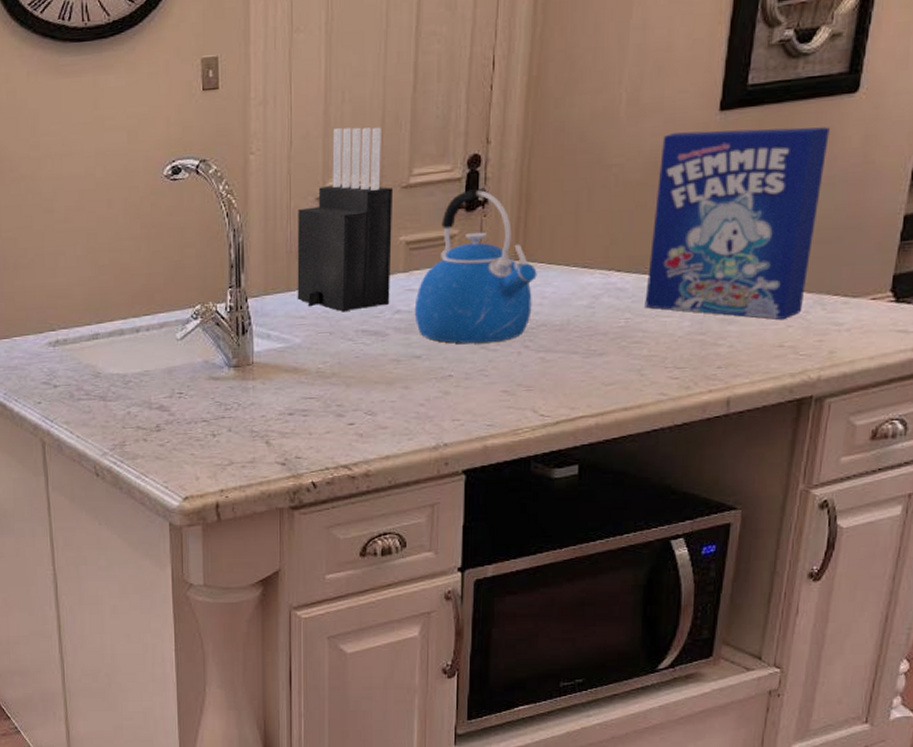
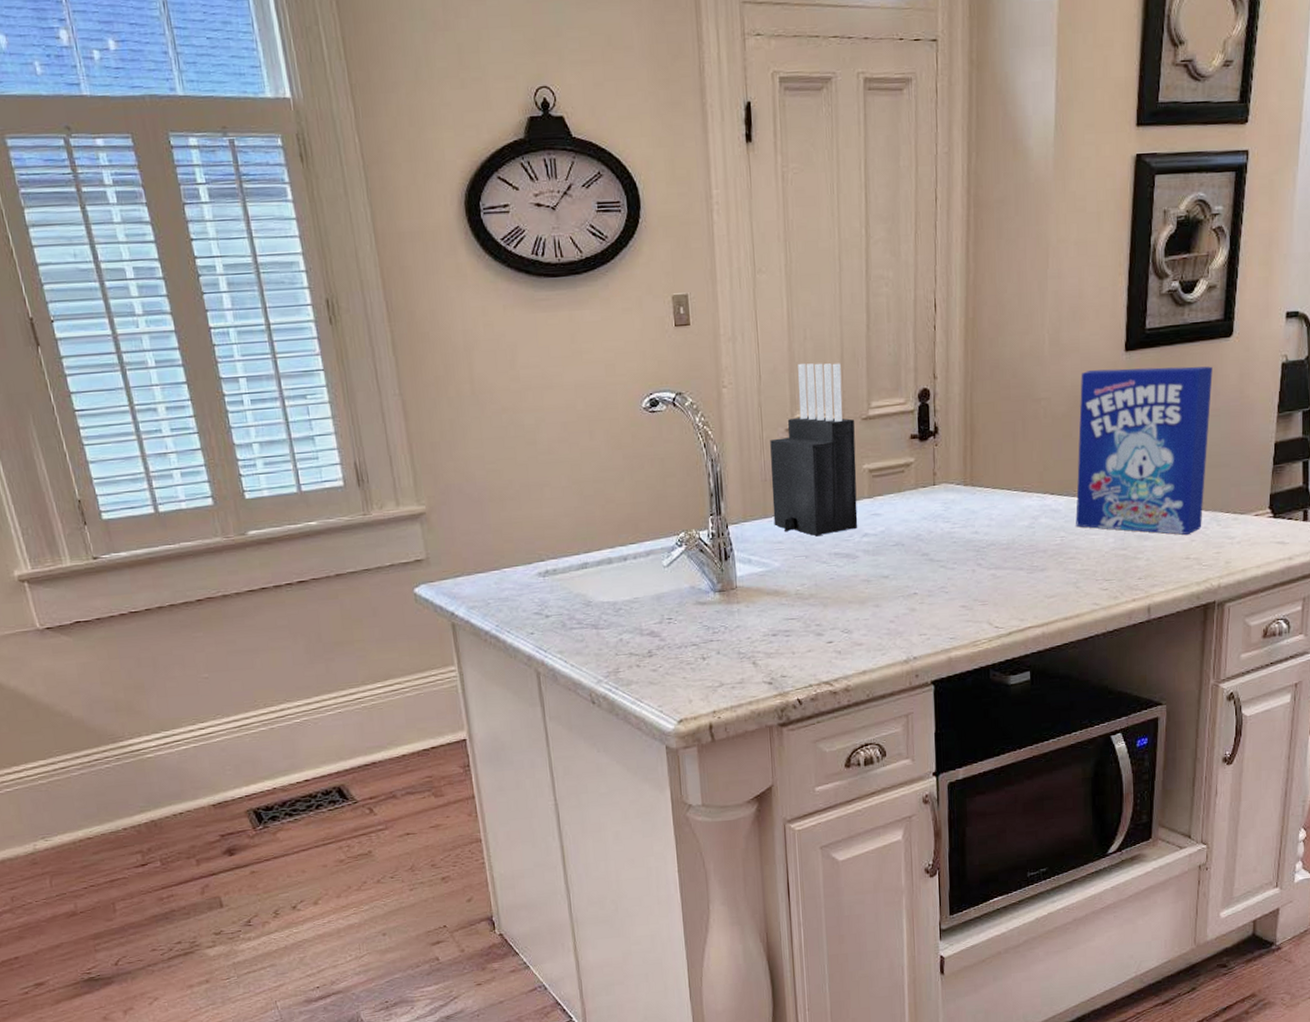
kettle: present [414,187,537,344] -> none [880,419,984,563]

